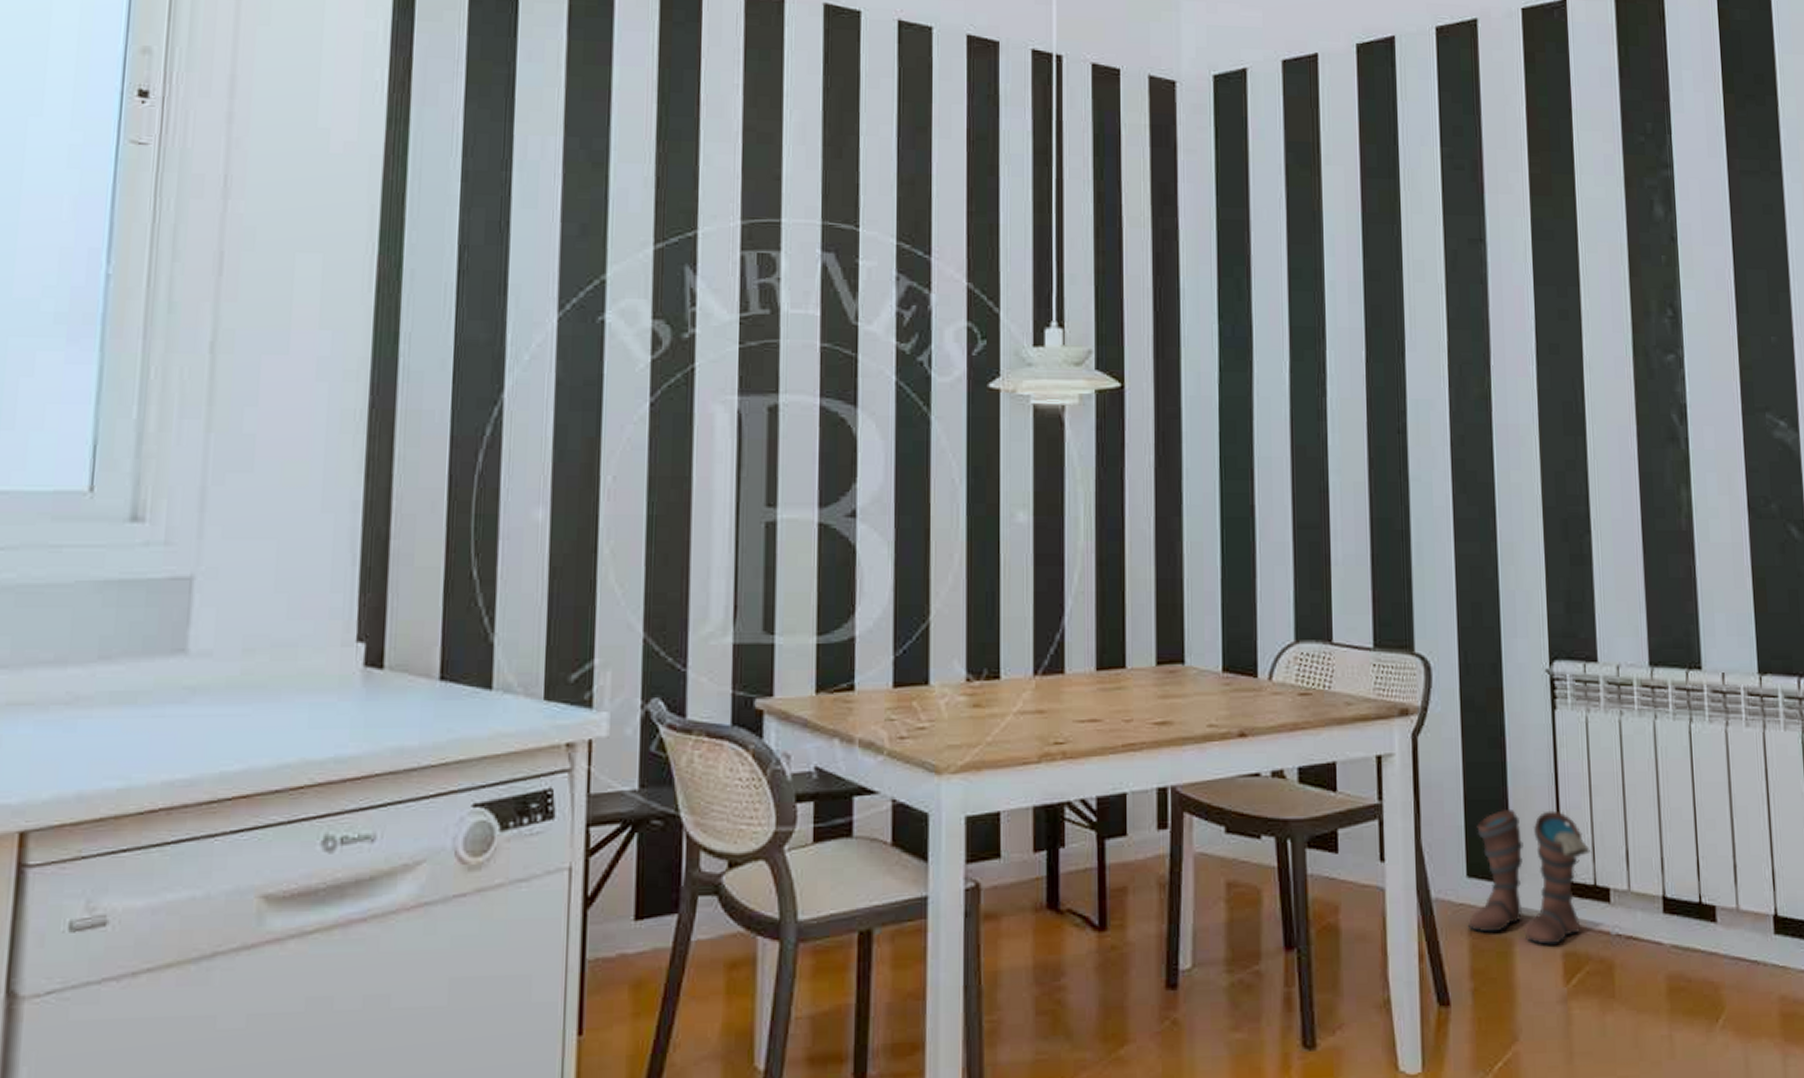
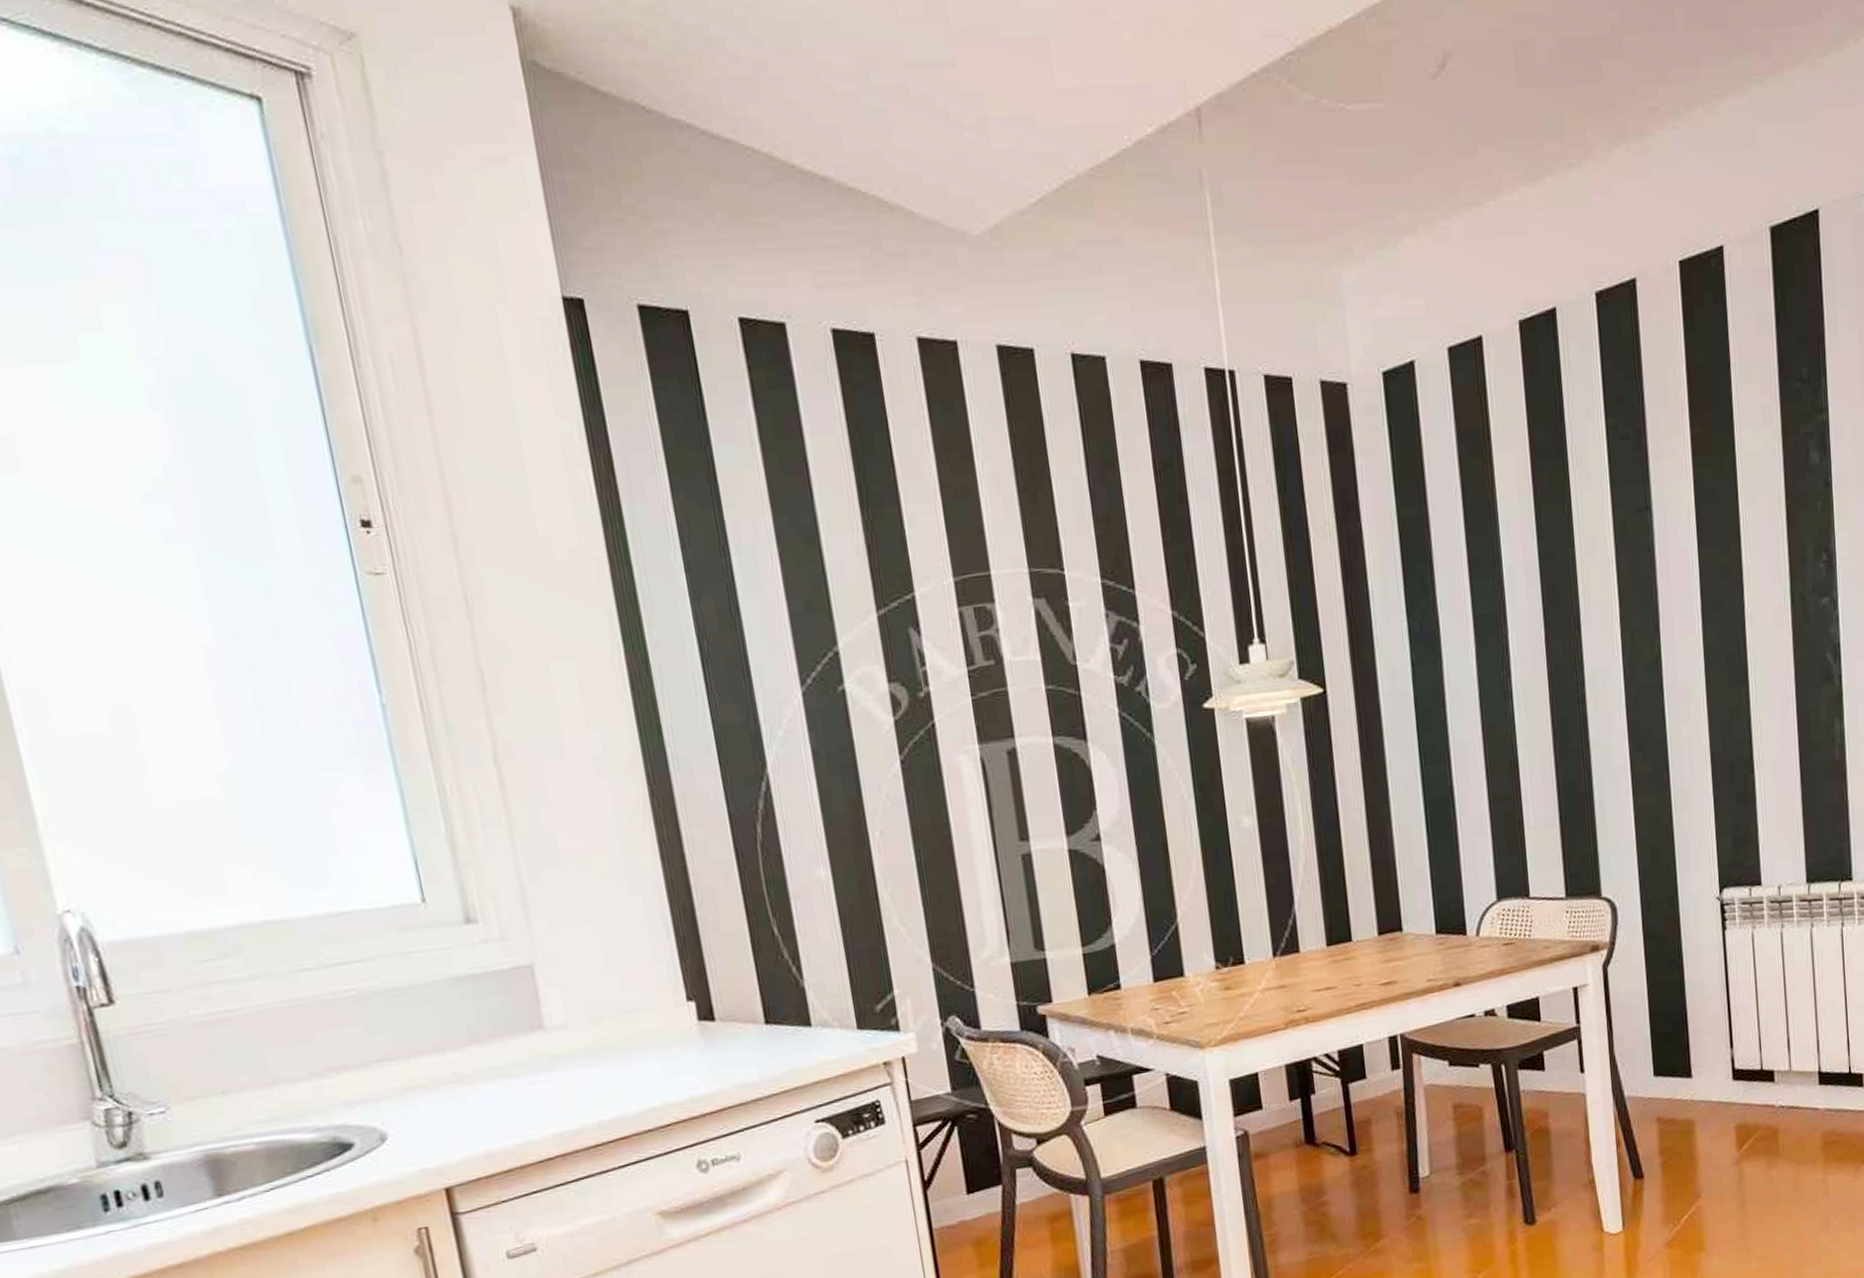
boots: present [1467,808,1592,945] -> none [1655,1014,1759,1122]

